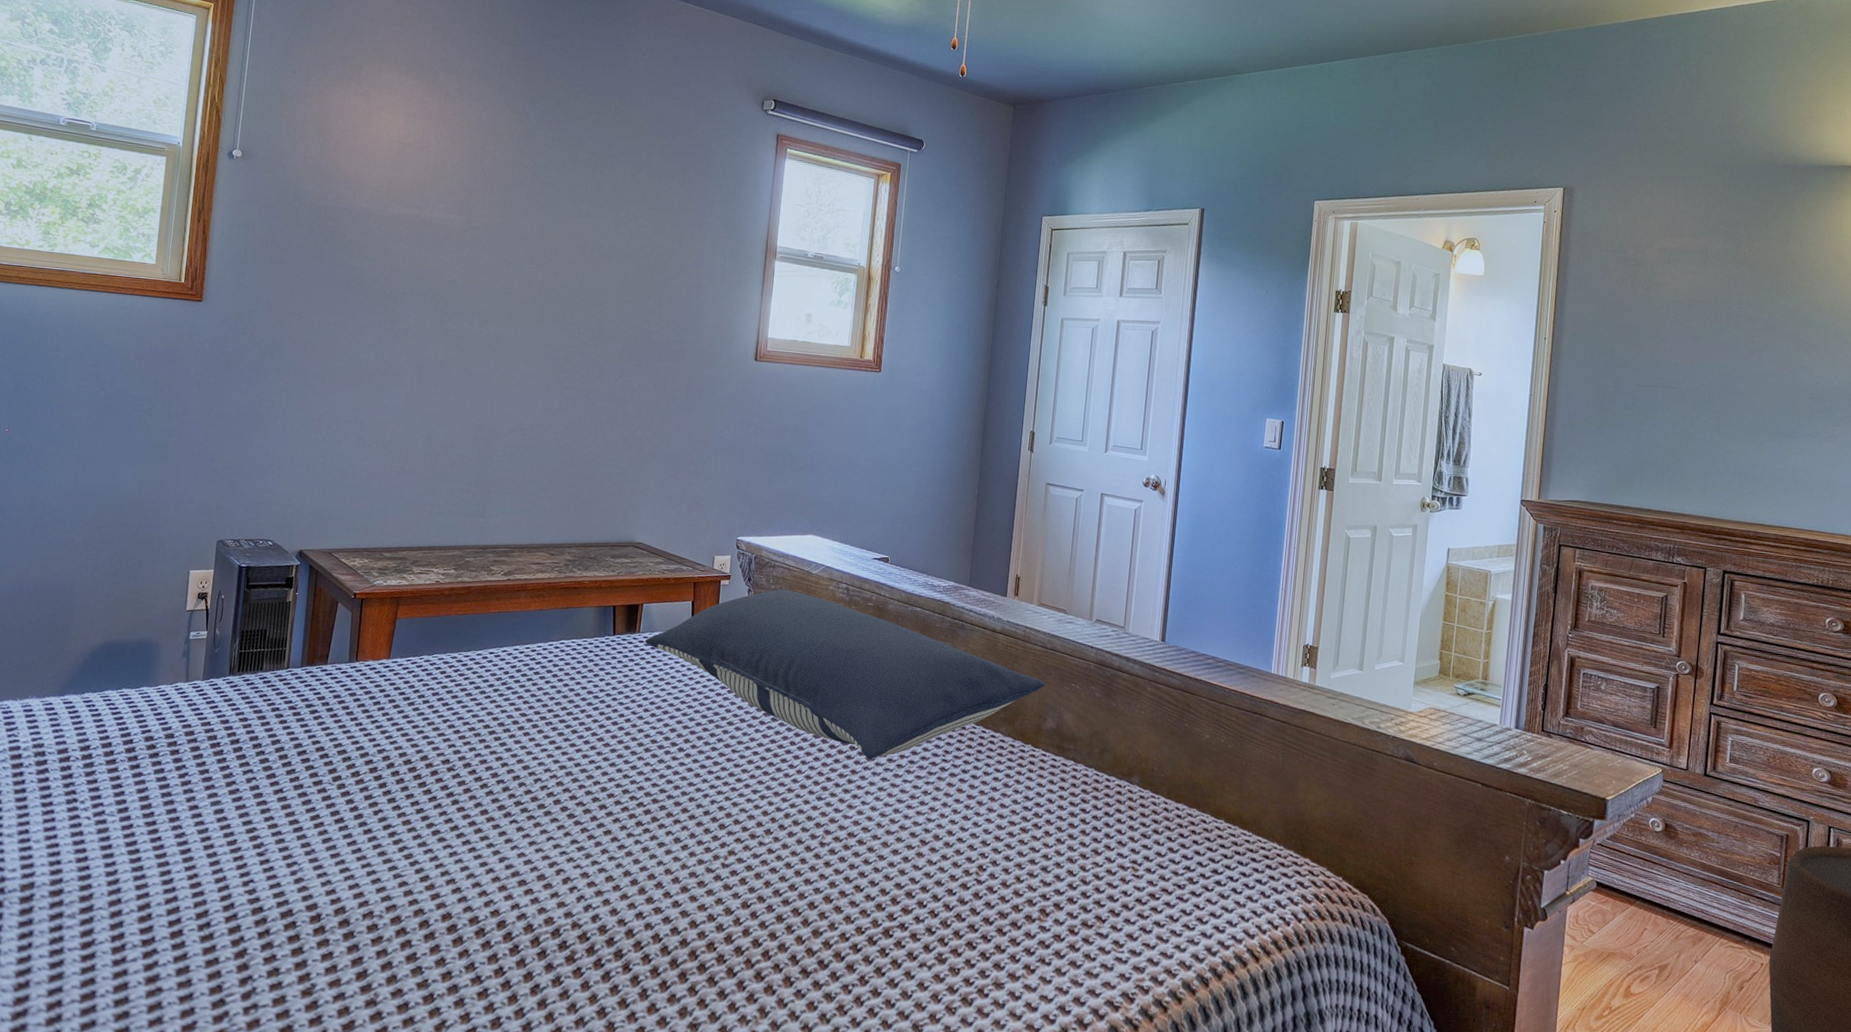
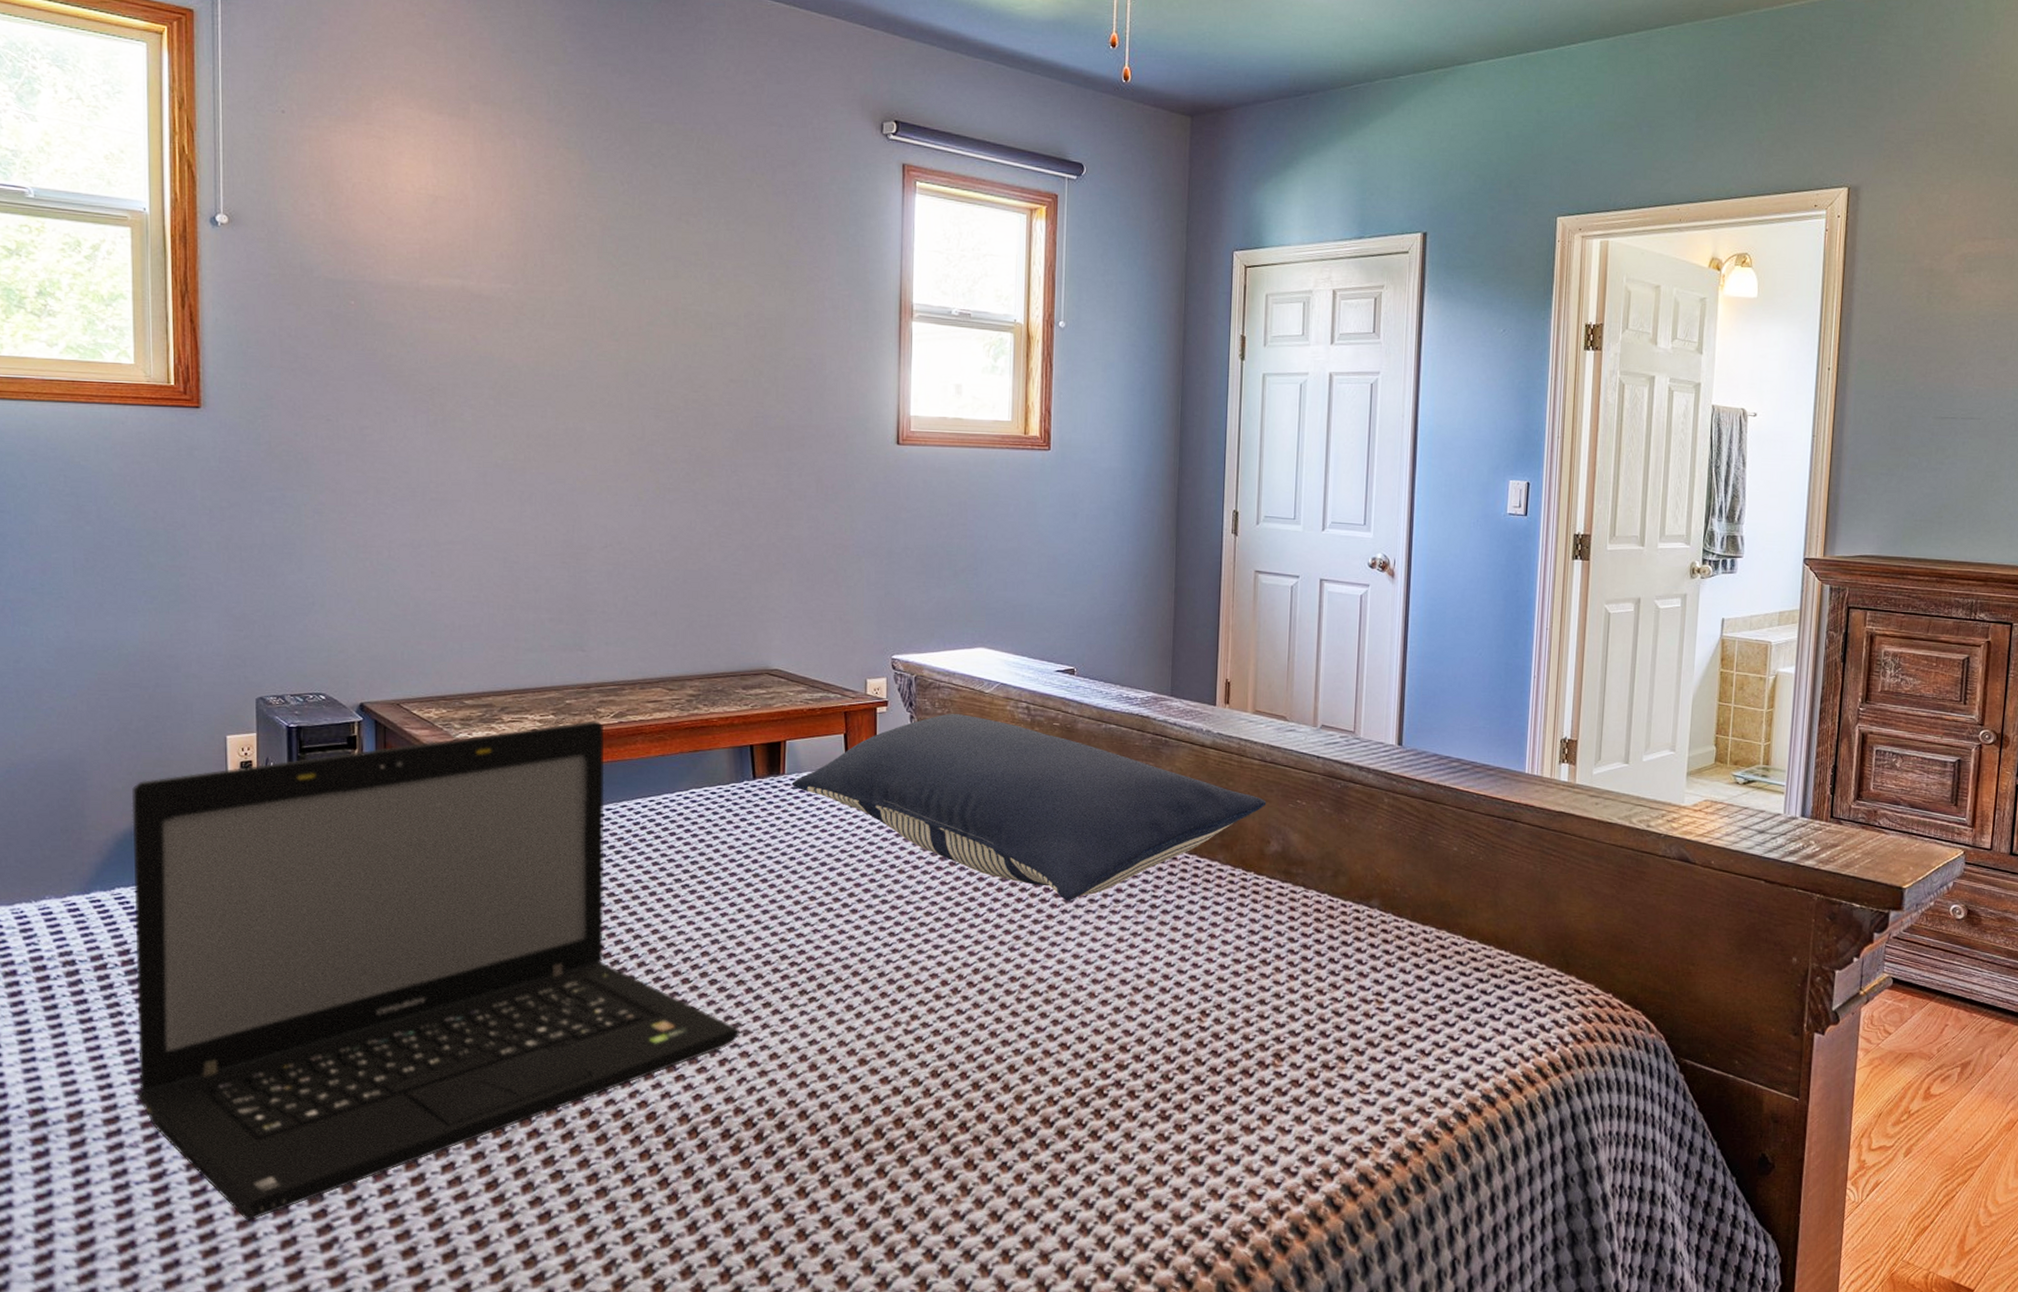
laptop: none [78,576,584,991] -> present [131,720,741,1221]

